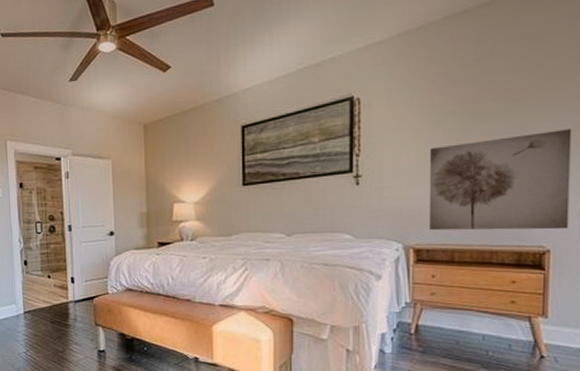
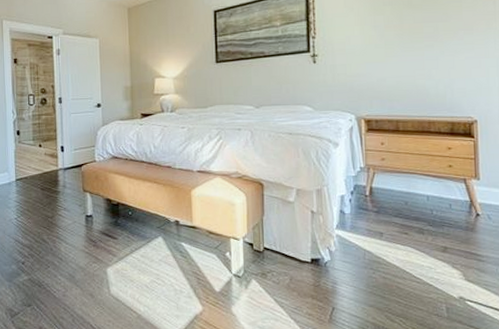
wall art: present [428,129,572,231] -> none [373,18,491,103]

